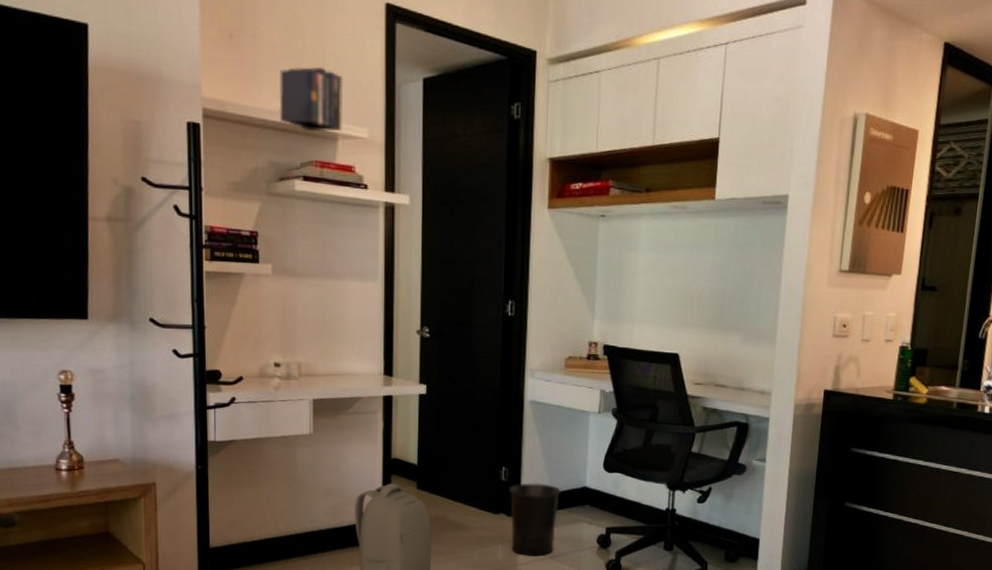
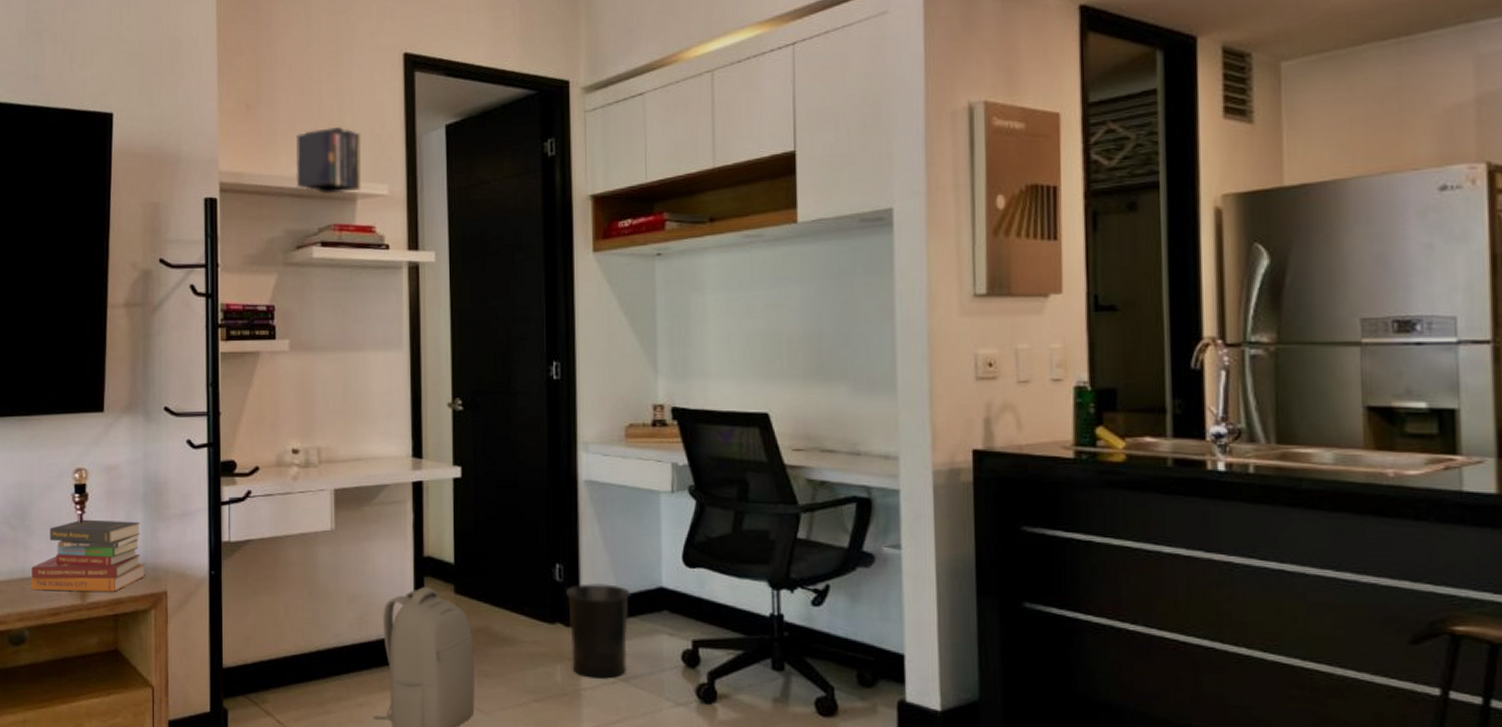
books: none [19,417,134,482] -> present [32,519,145,592]

